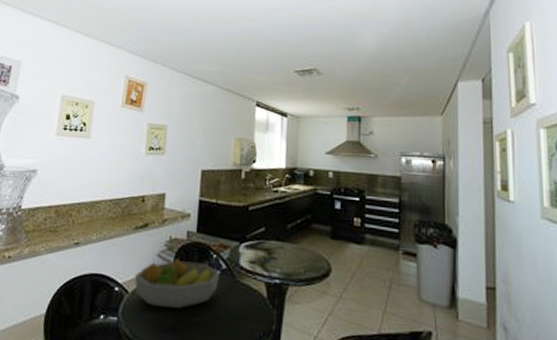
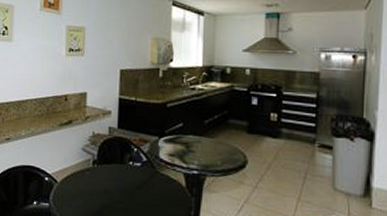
fruit bowl: present [134,258,221,308] -> none [62,151,142,196]

